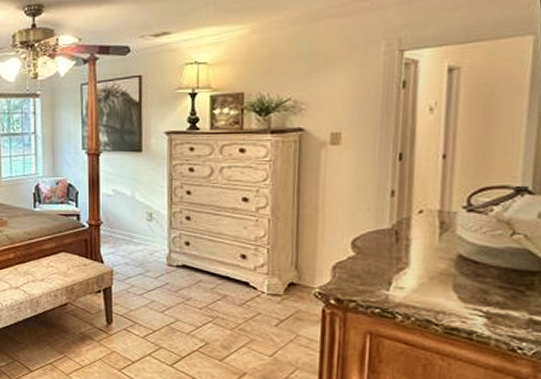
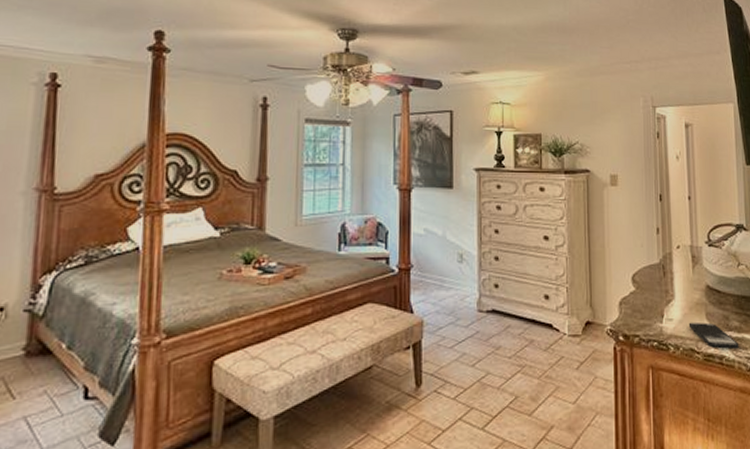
smartphone: none [426,292,500,327] -> present [688,322,739,350]

